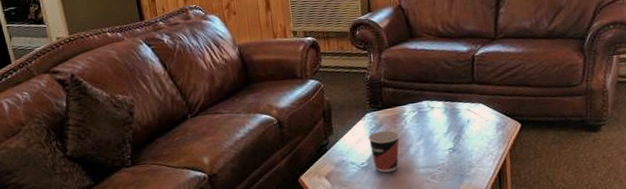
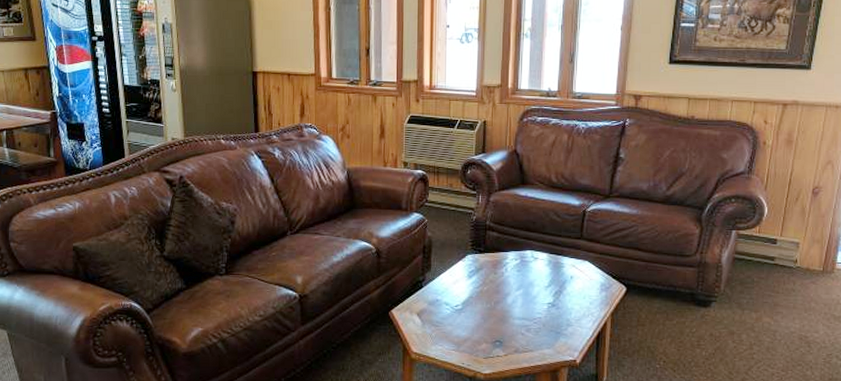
cup: present [368,130,400,173] -> none [465,274,499,318]

